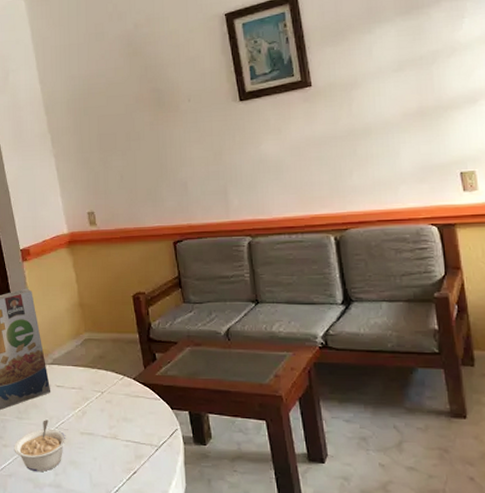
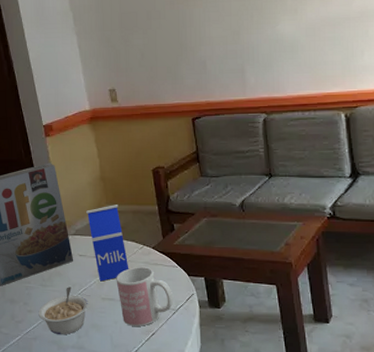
milk carton: none [64,332,109,415] -> present [86,205,129,282]
mug: none [95,398,156,464] -> present [116,266,174,326]

